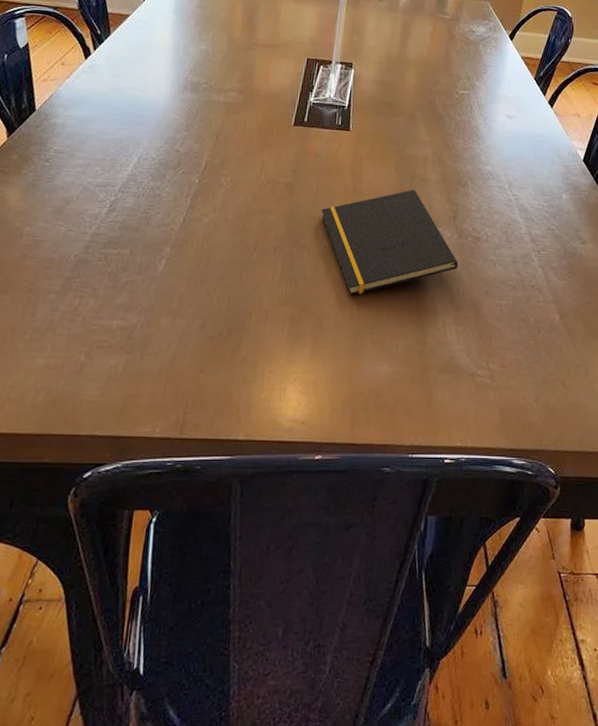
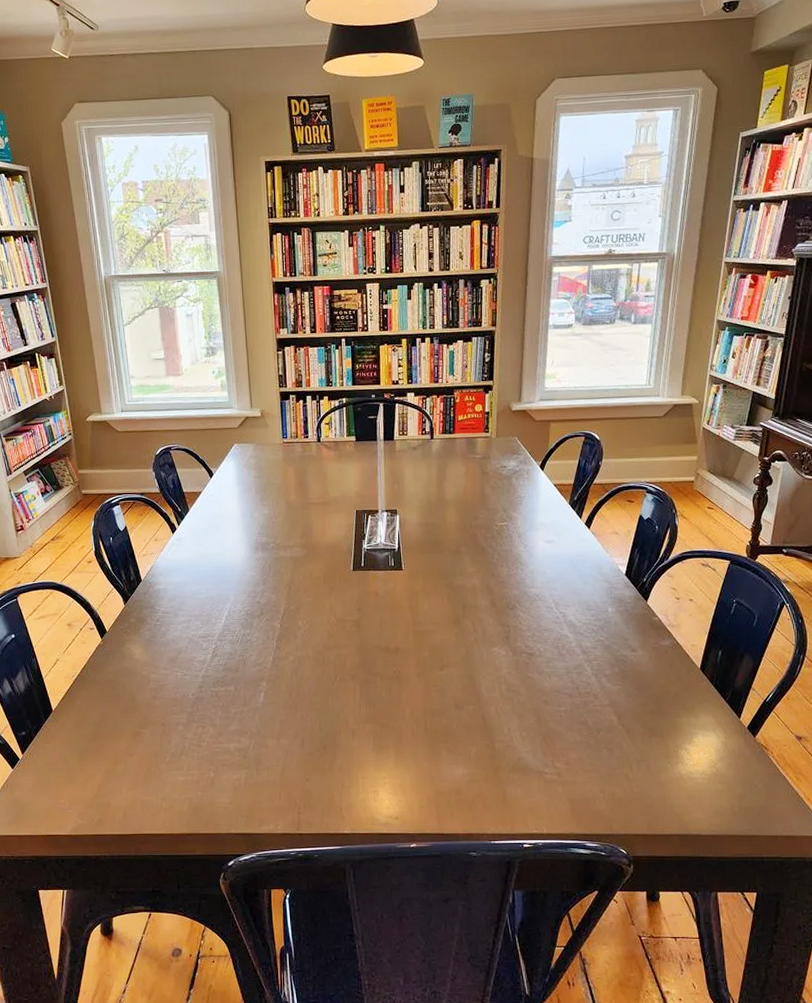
notepad: present [321,189,458,296] -> none [387,616,516,712]

